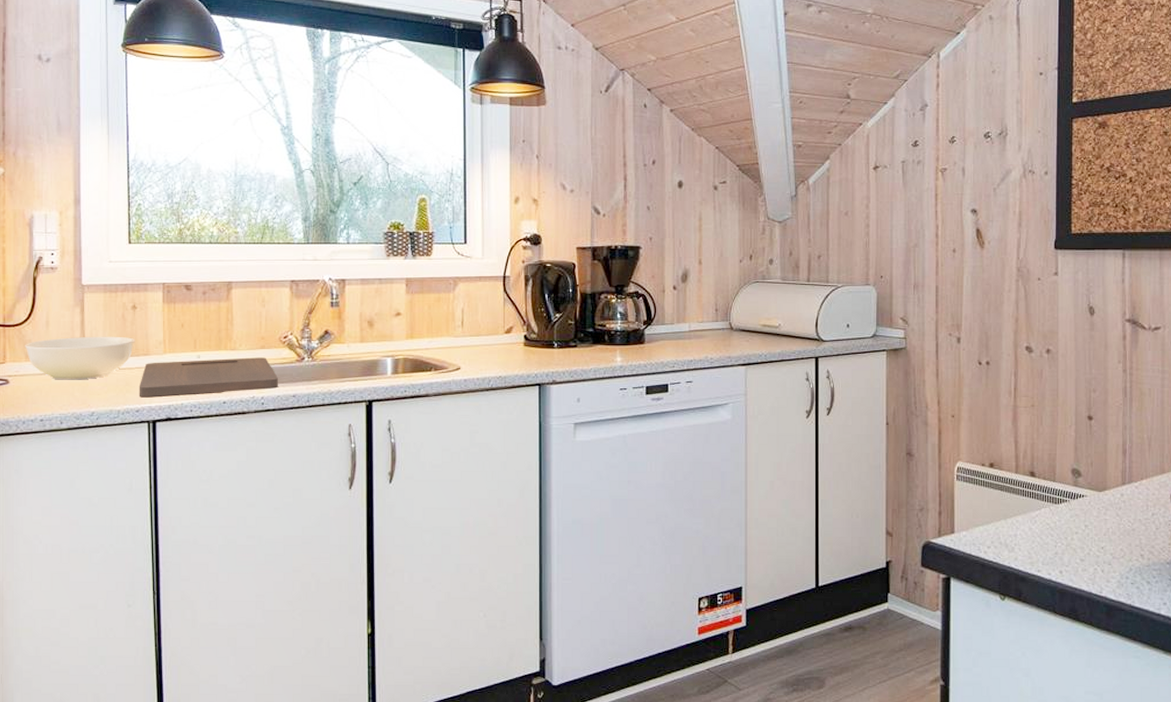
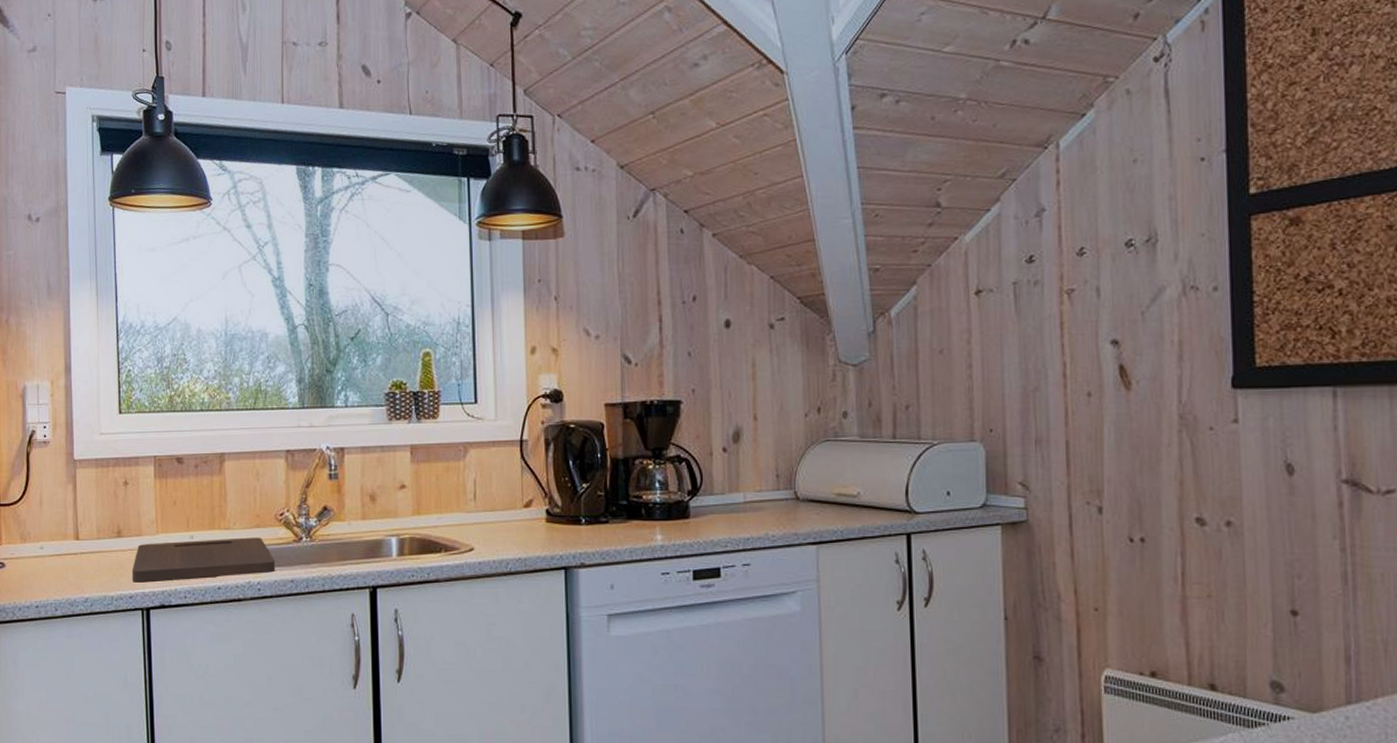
bowl: present [25,336,135,380] -> none [20,515,127,563]

